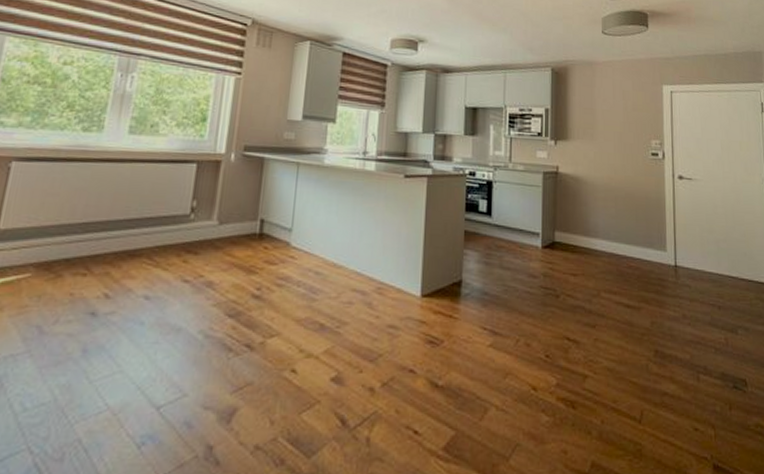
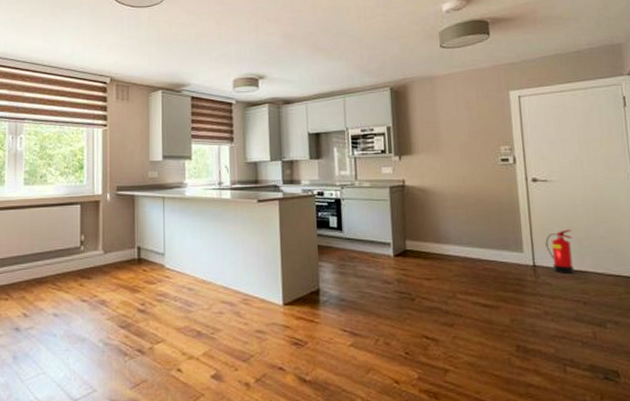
fire extinguisher: none [687,230,712,276] -> present [545,229,575,273]

